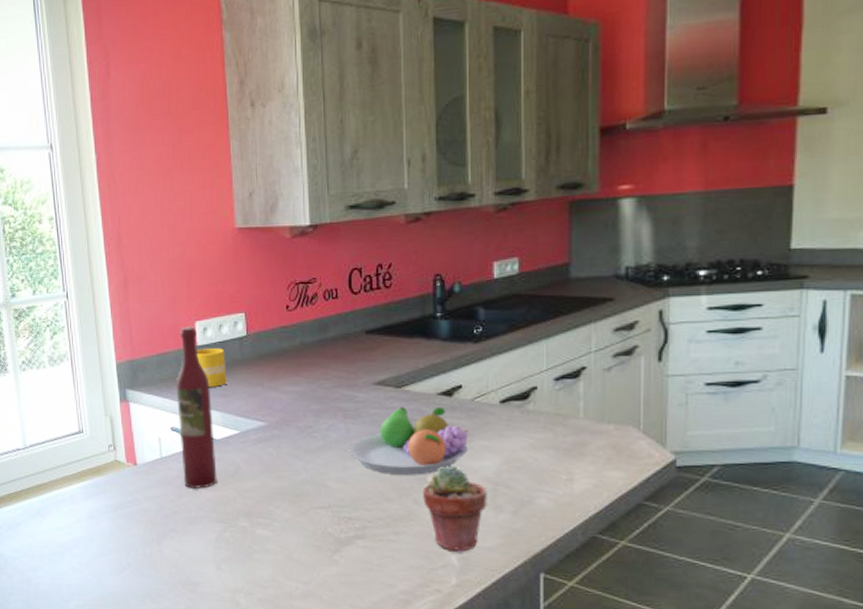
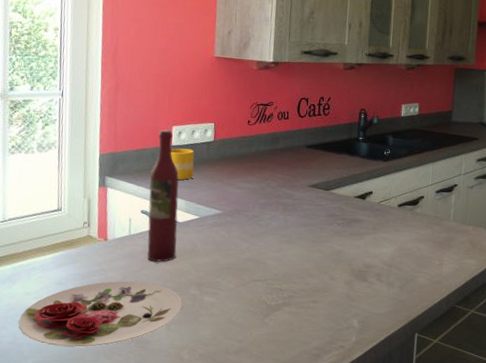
plate: none [55,512,232,590] -> present [18,281,183,347]
fruit bowl: present [348,407,468,475] -> none [284,205,374,258]
potted succulent: present [423,466,487,553] -> none [337,251,384,318]

